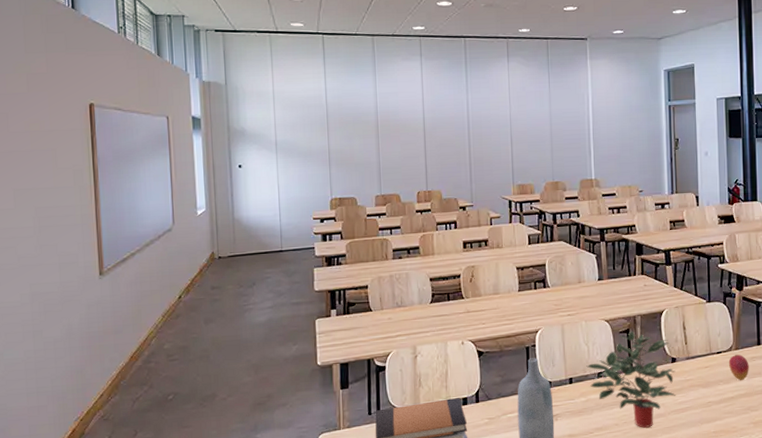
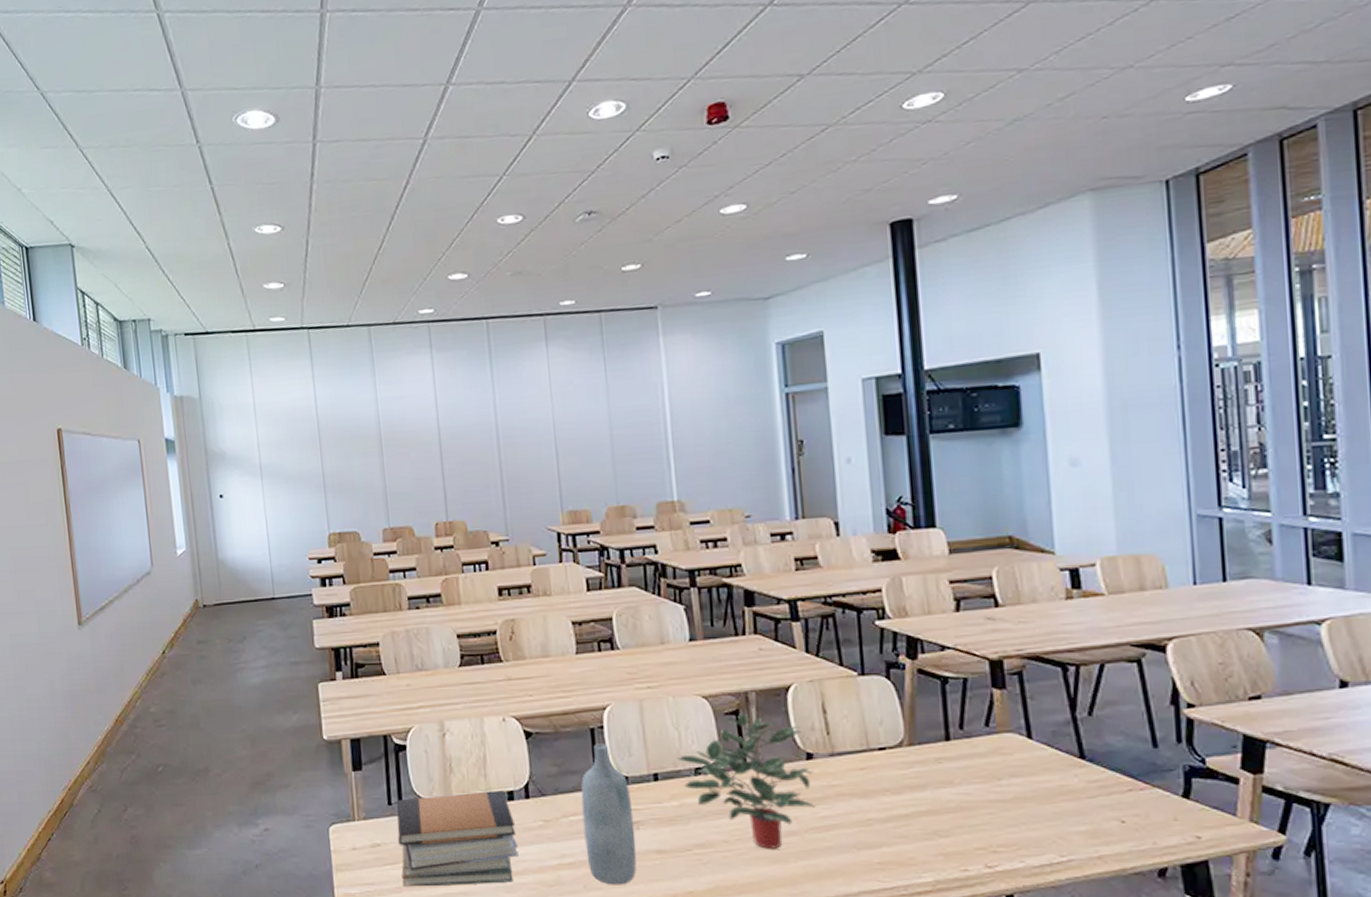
fruit: present [728,354,749,380] -> none [897,753,933,790]

